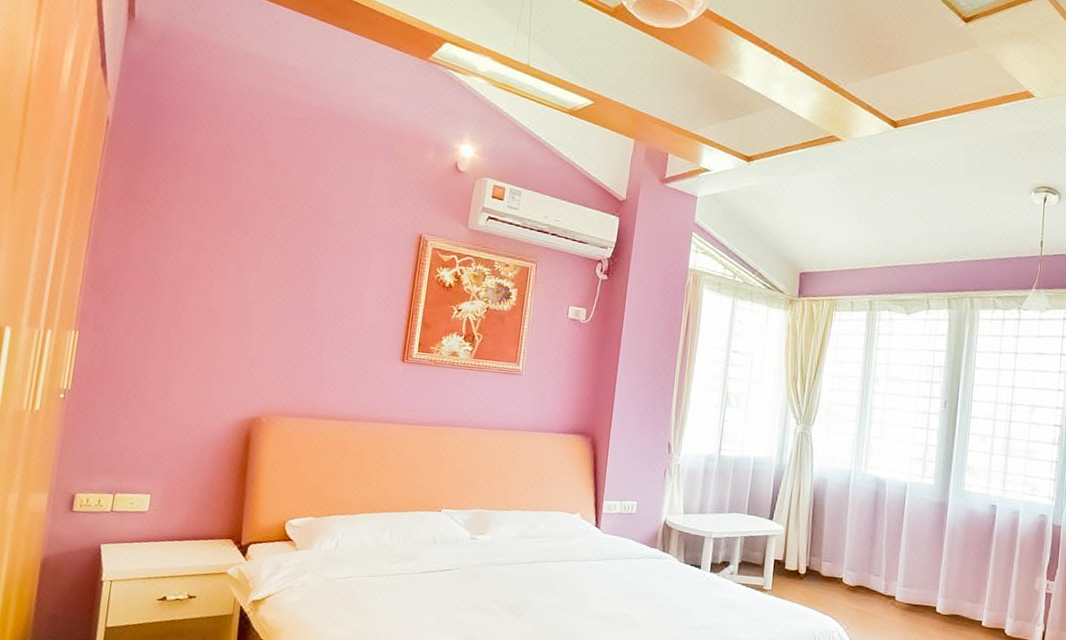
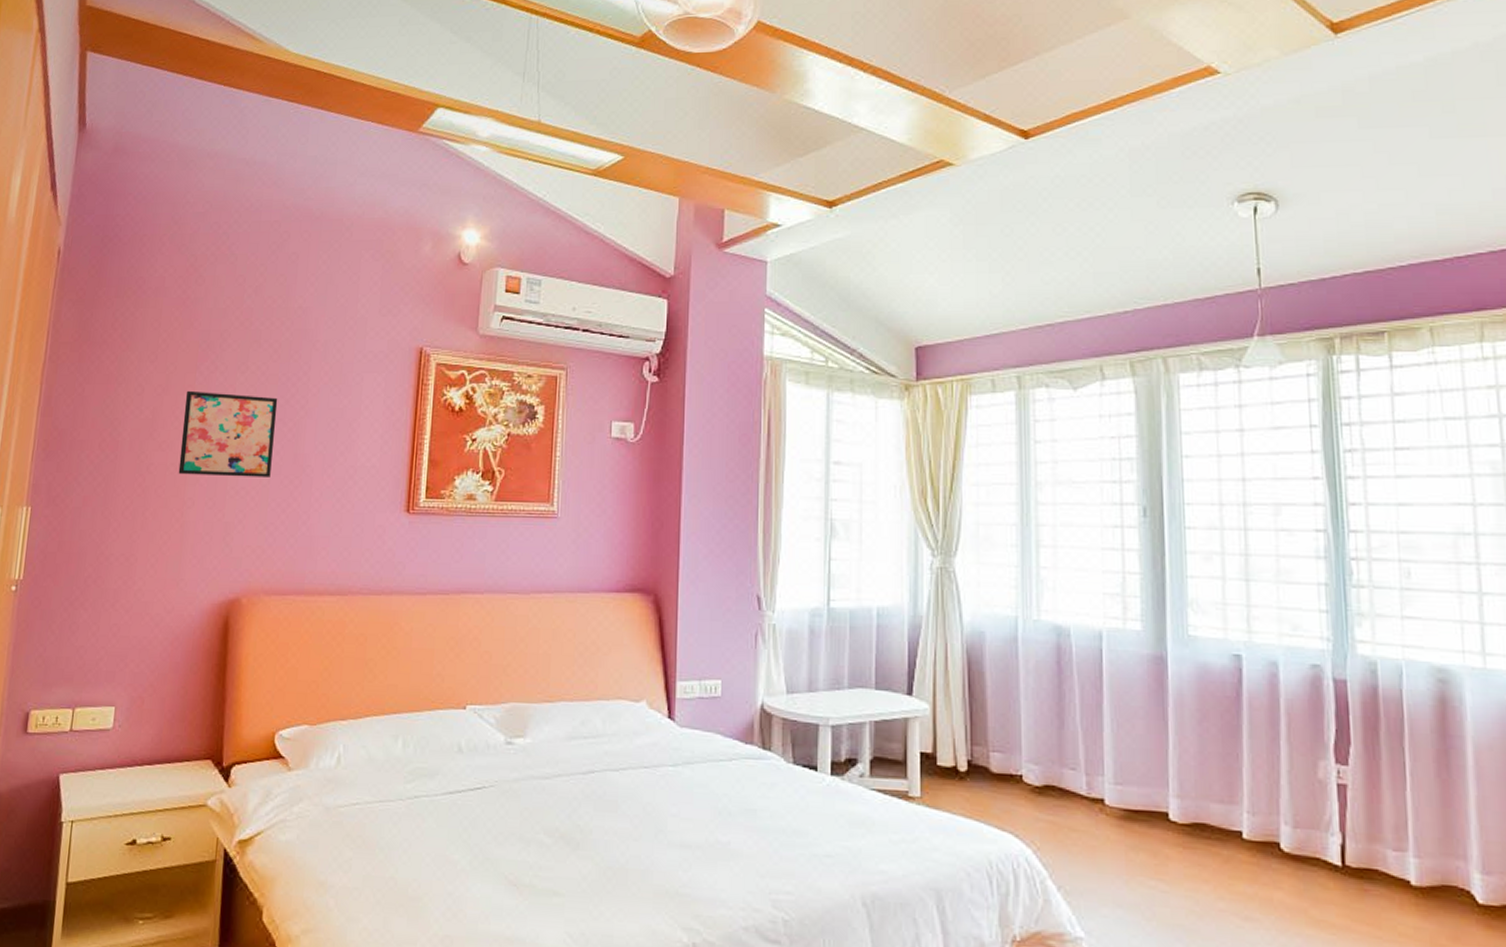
wall art: none [210,249,299,325] -> present [178,390,278,477]

